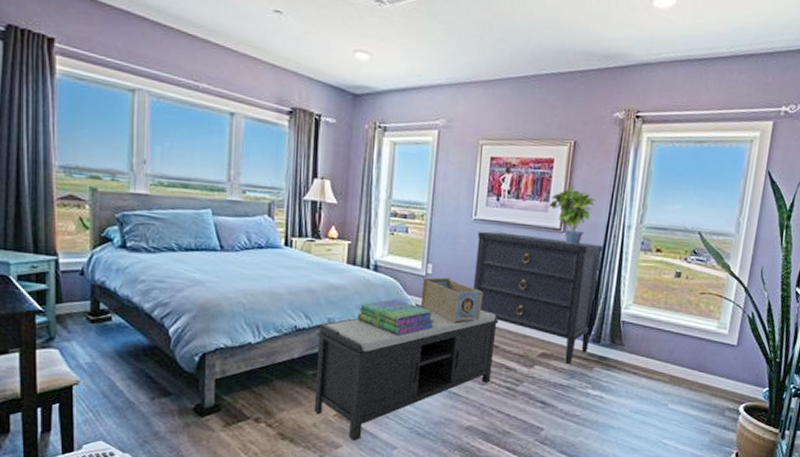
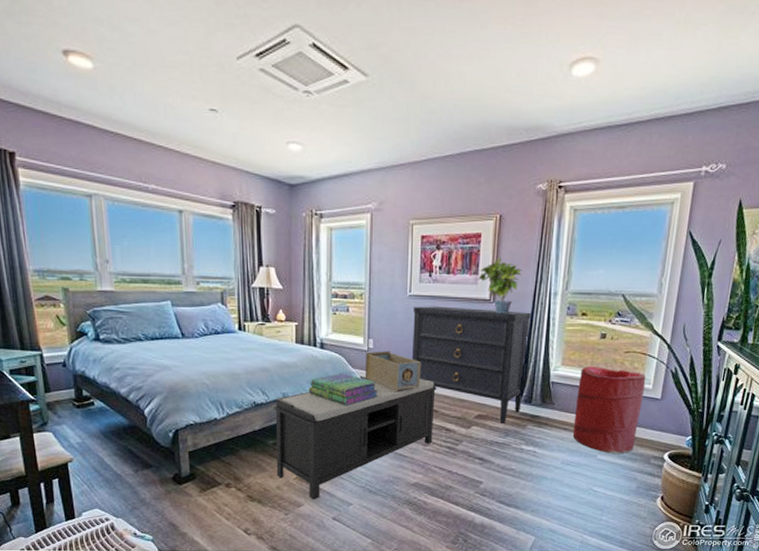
laundry hamper: none [643,306,722,404] -> present [572,366,646,453]

